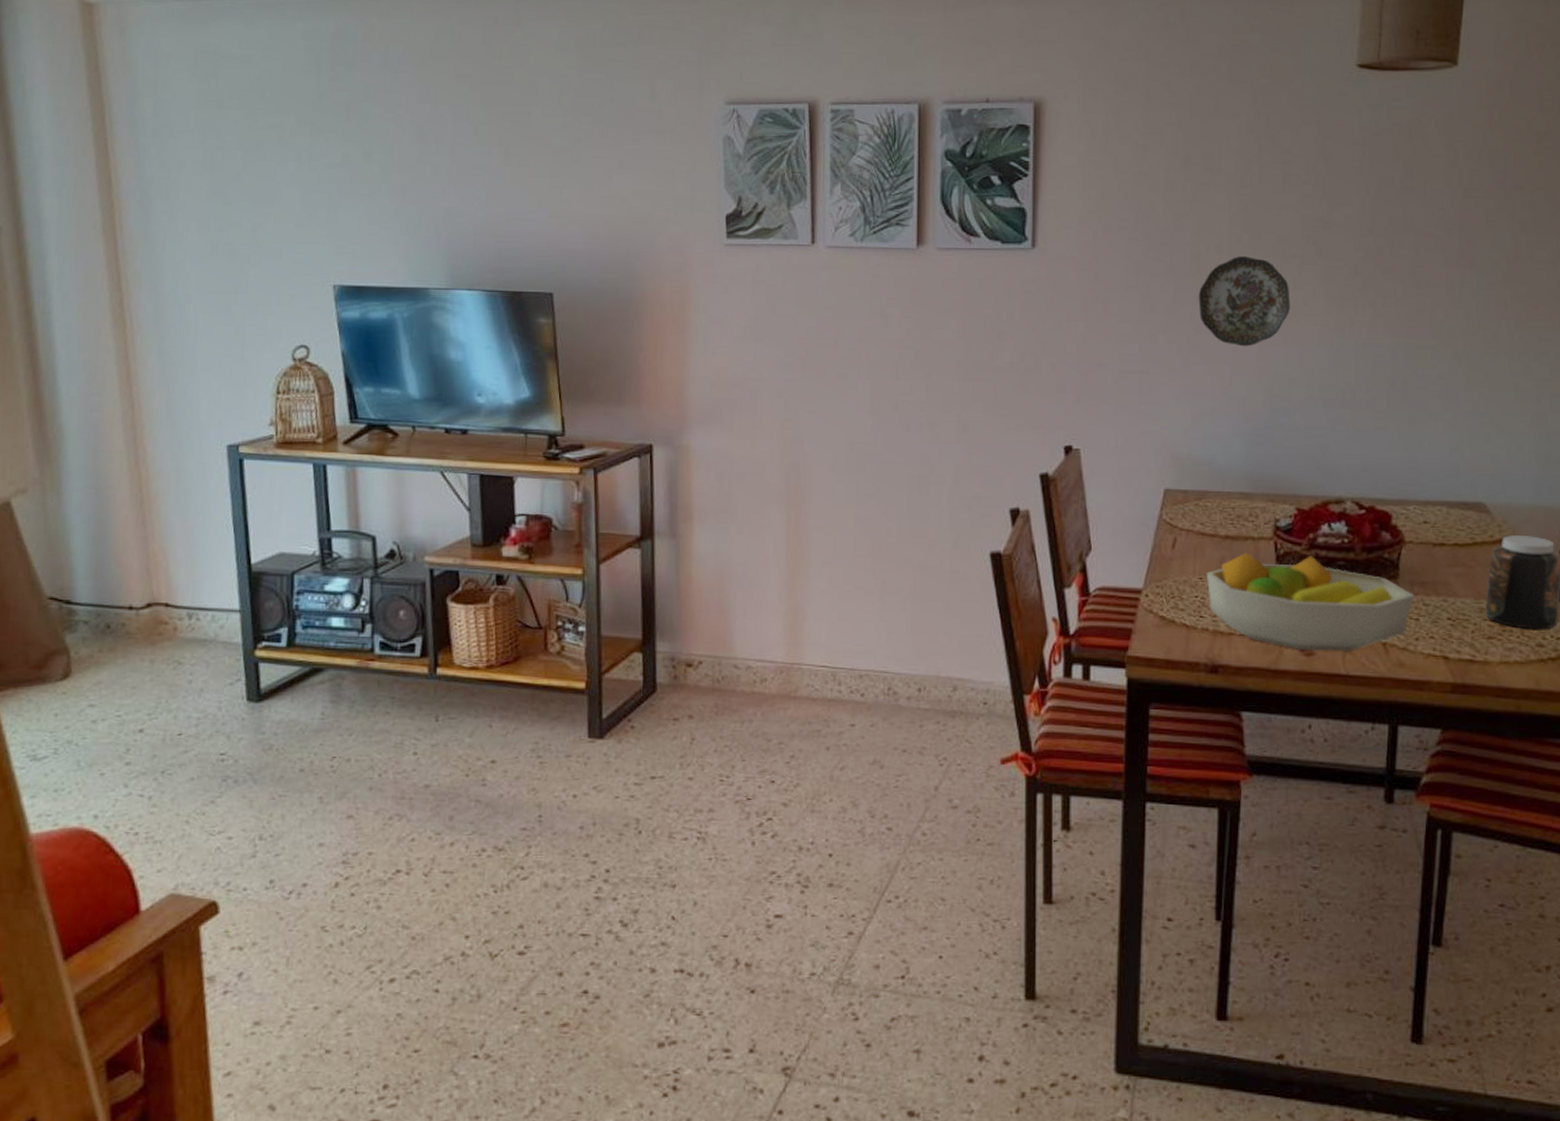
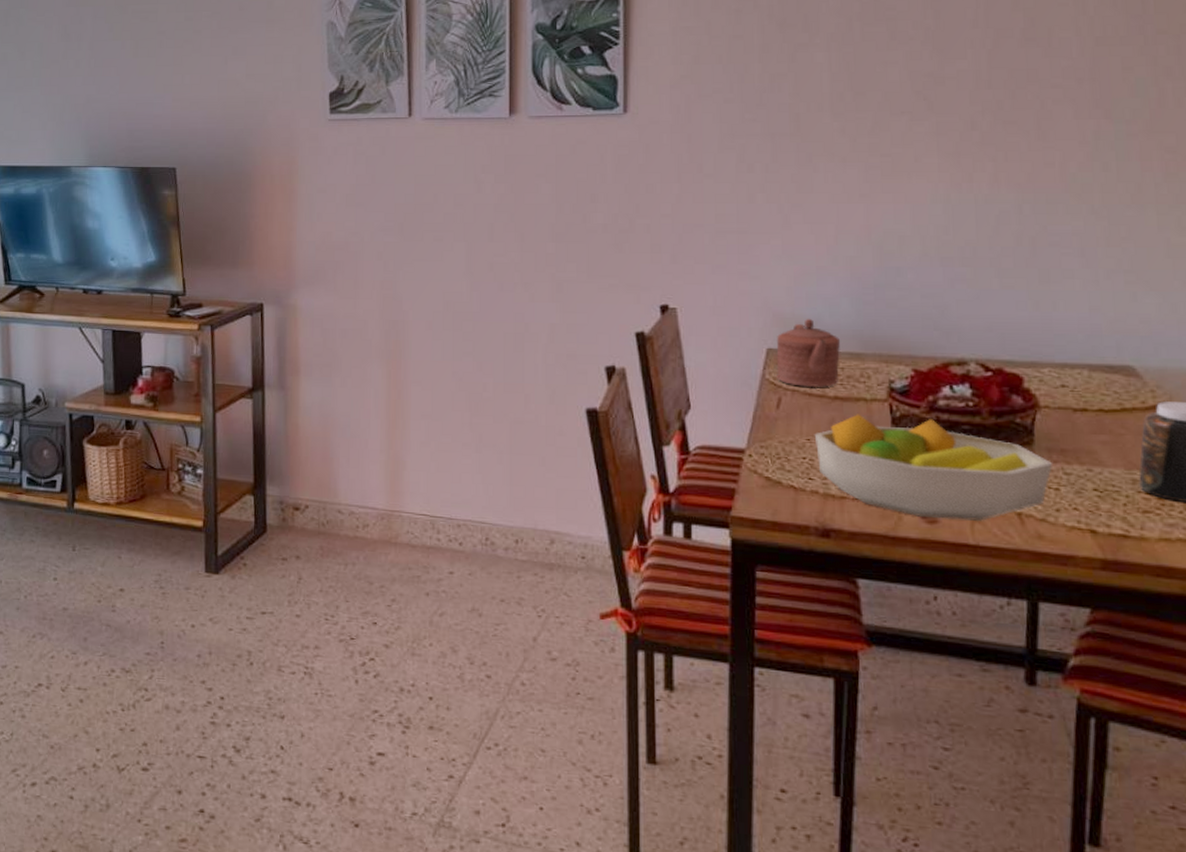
teapot: none [1173,458,1233,527] -> present [776,318,841,387]
decorative plate: present [1198,256,1291,347] -> none [798,114,900,205]

